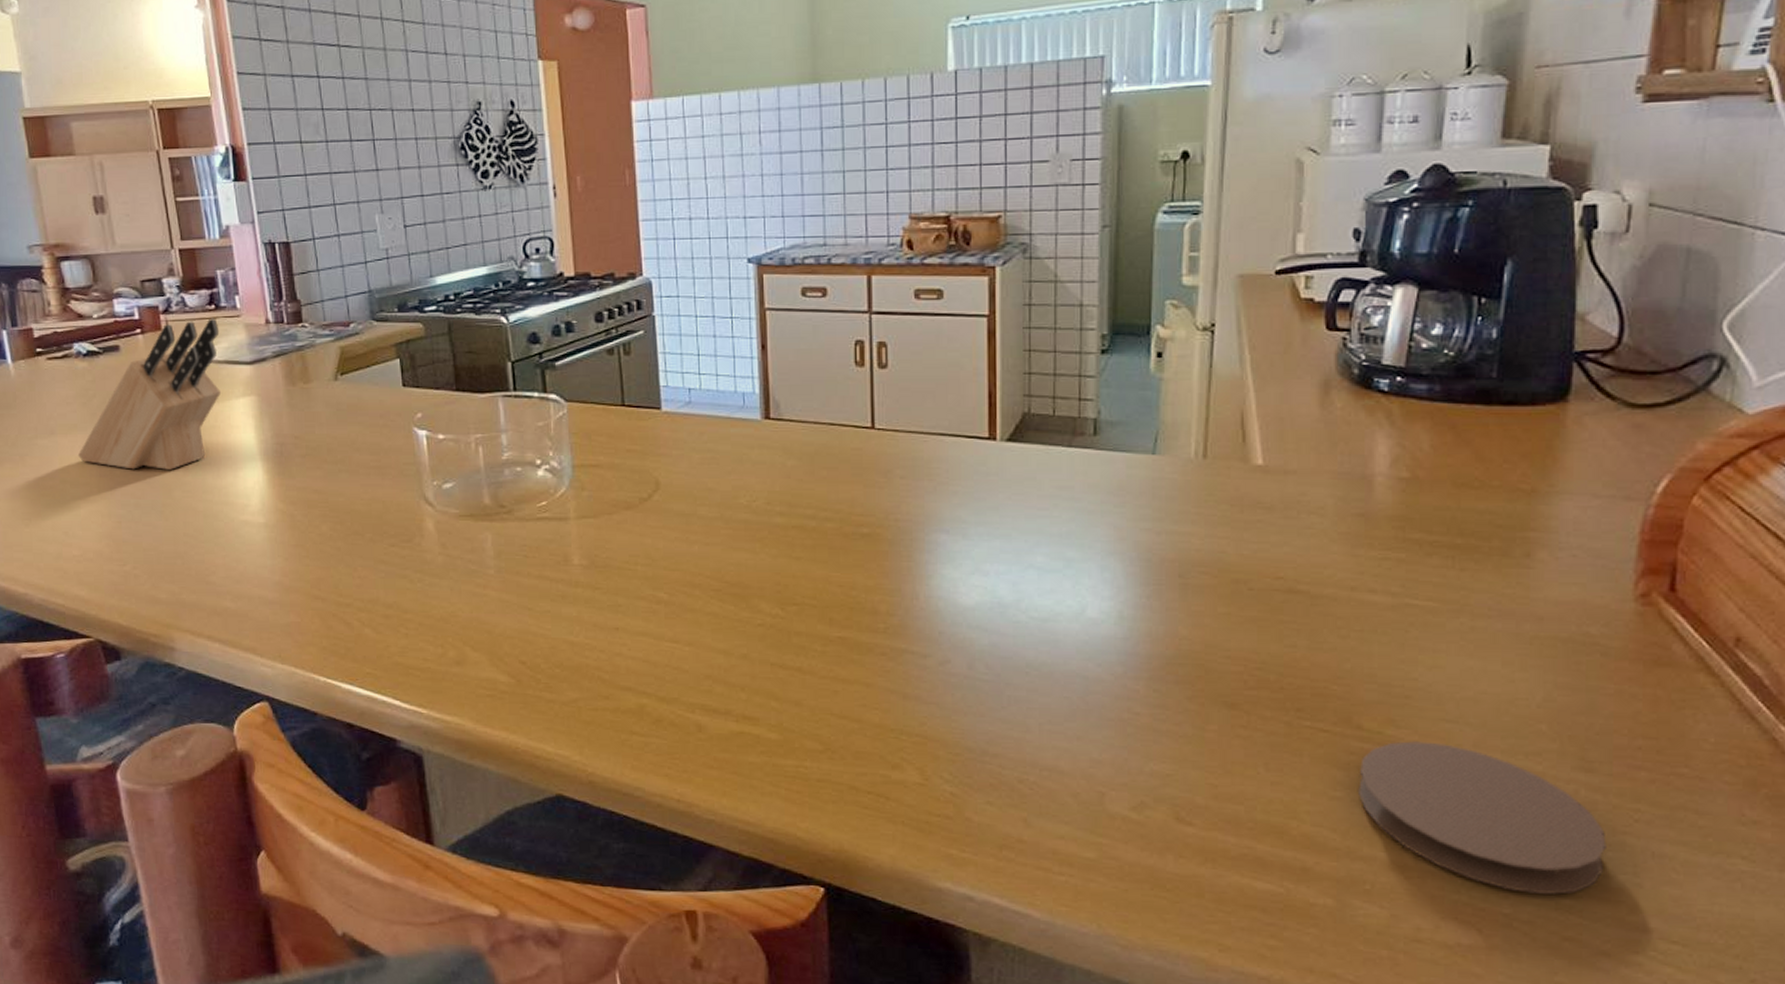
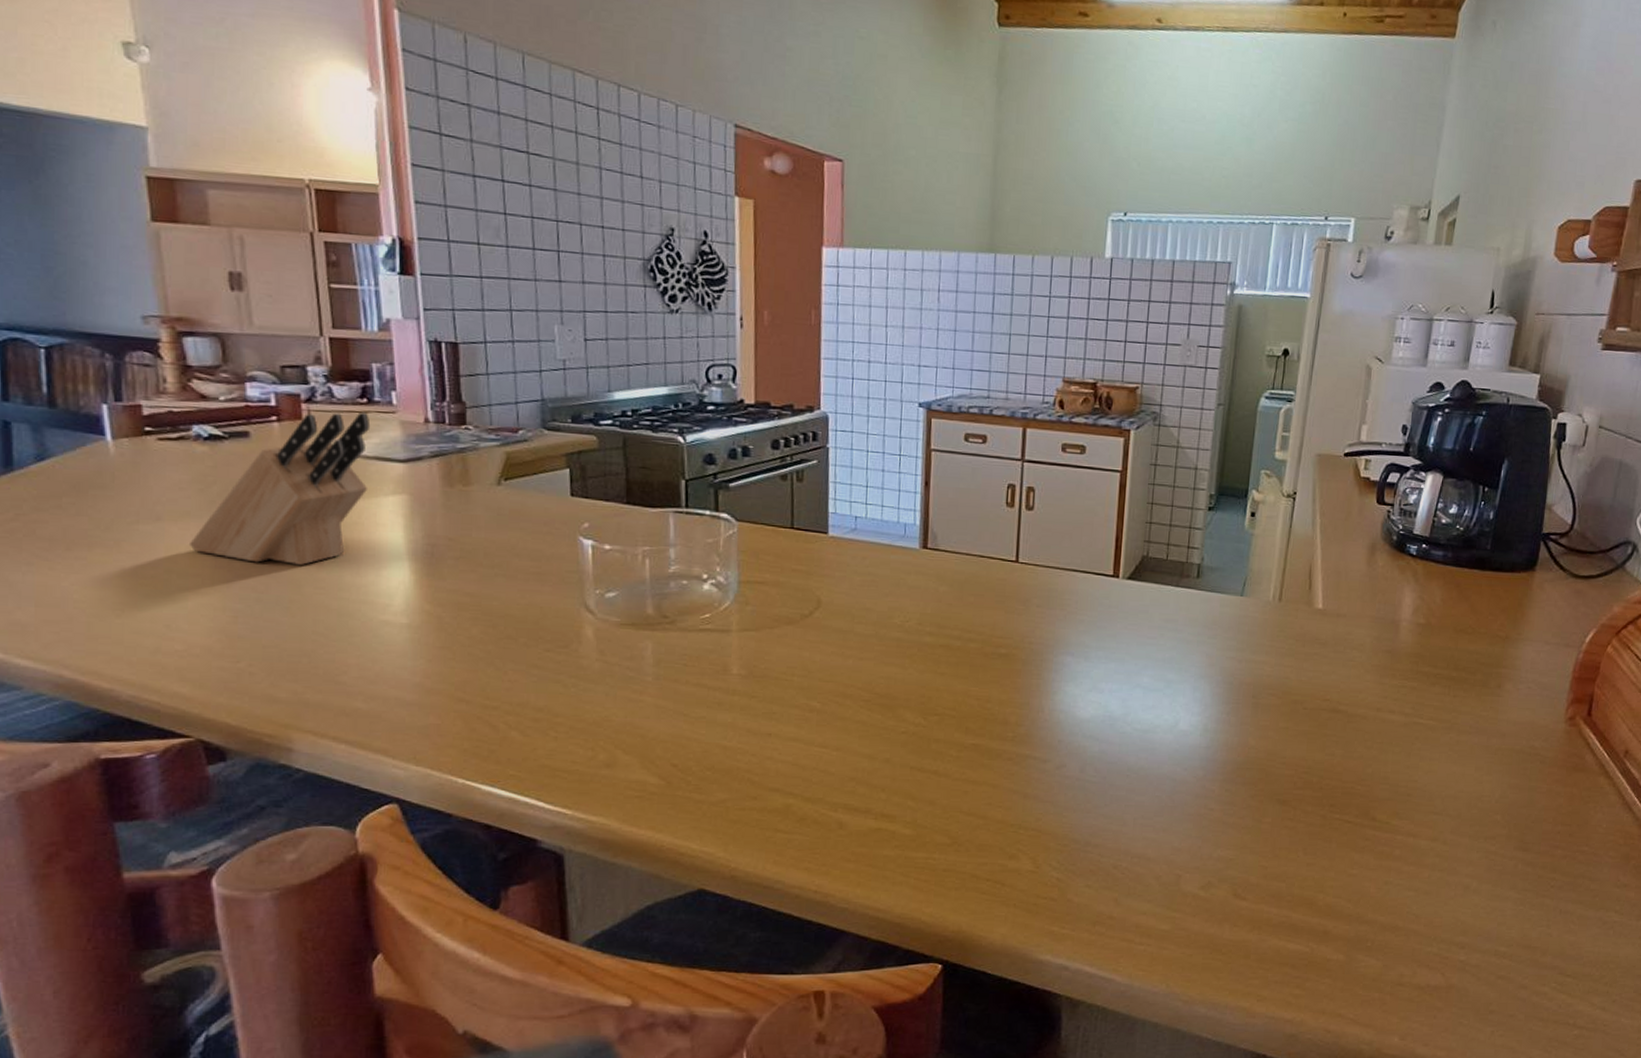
coaster: present [1358,741,1607,895] -> none [1369,829,1532,945]

